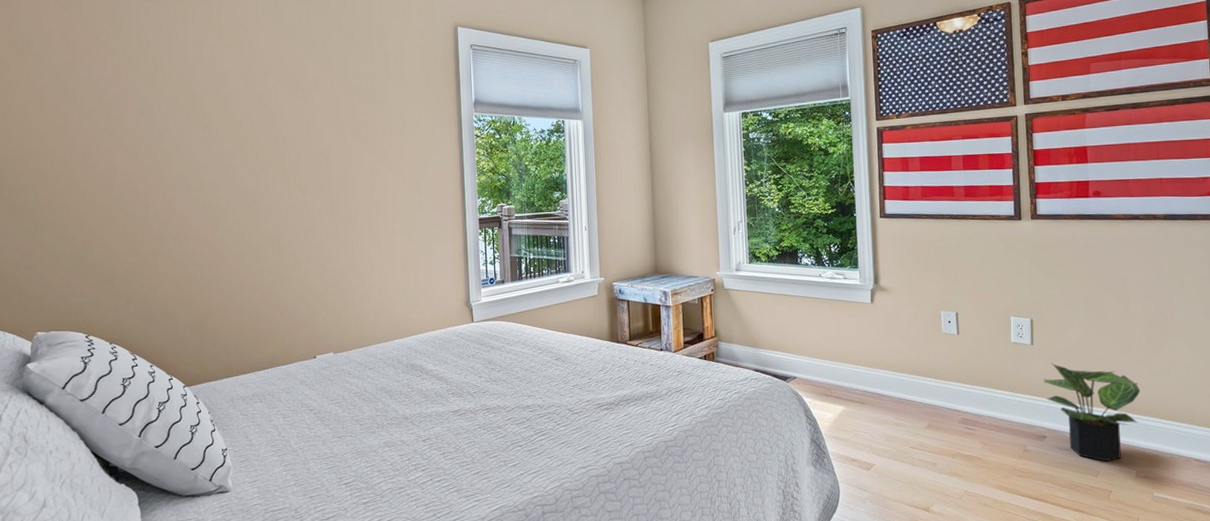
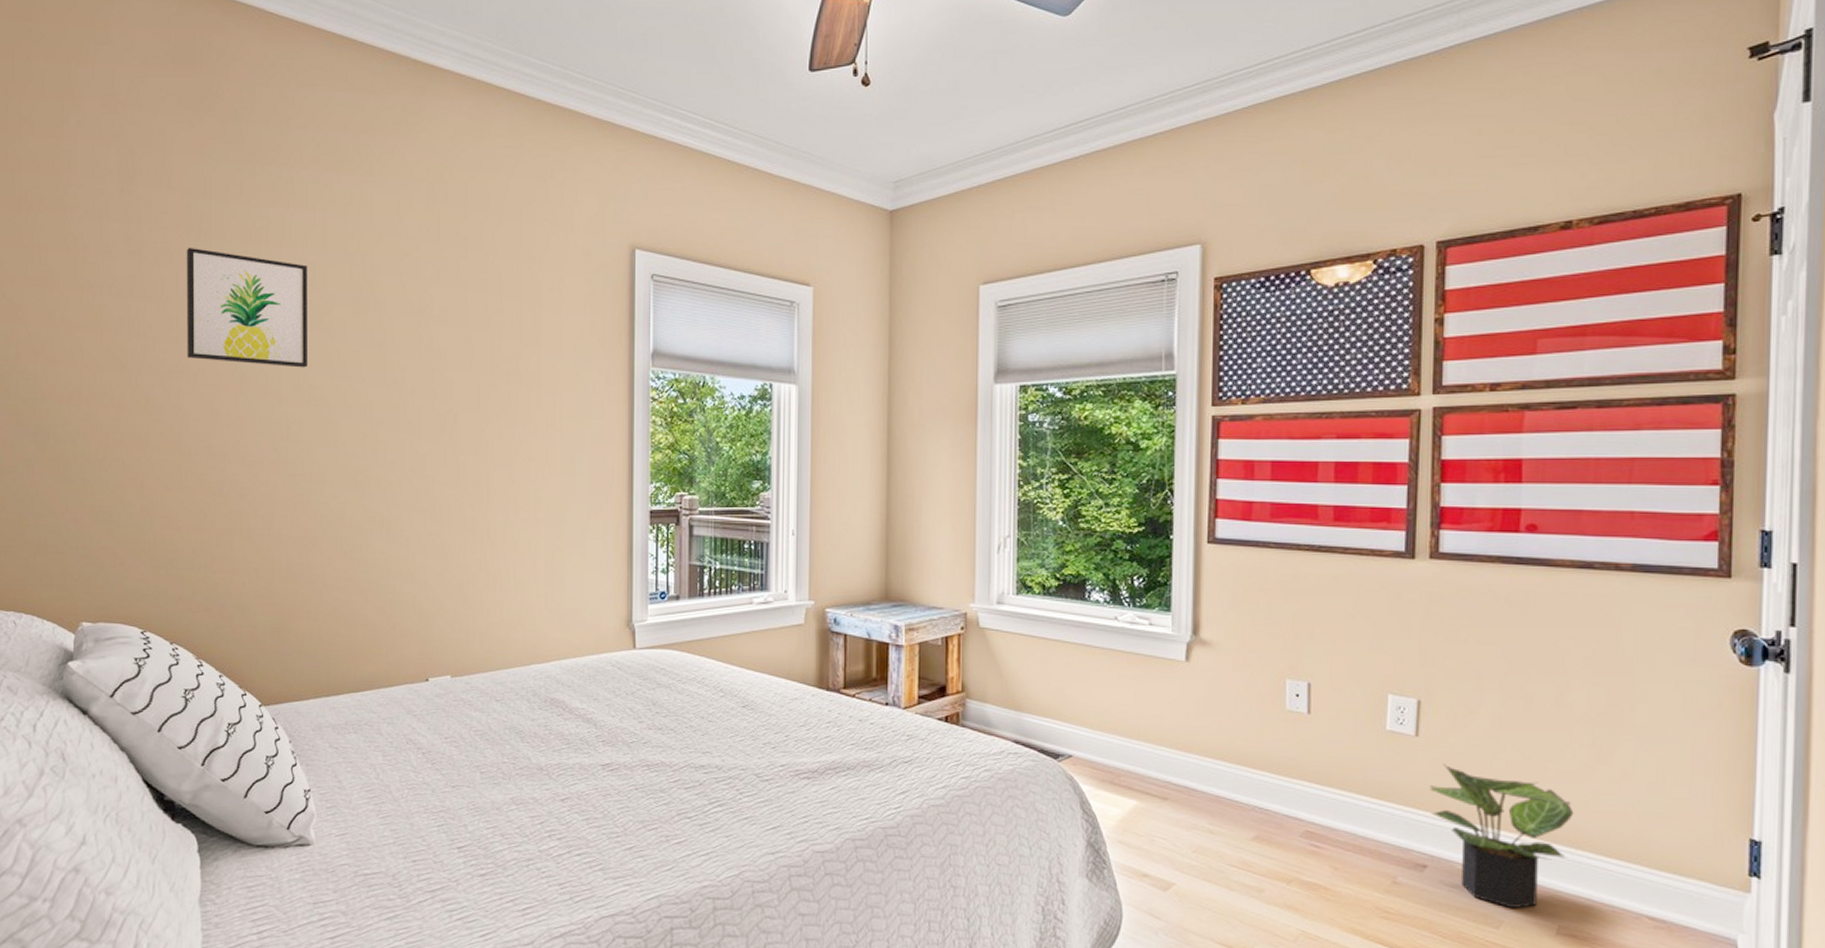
wall art: none [111,38,211,126] -> present [186,247,307,368]

